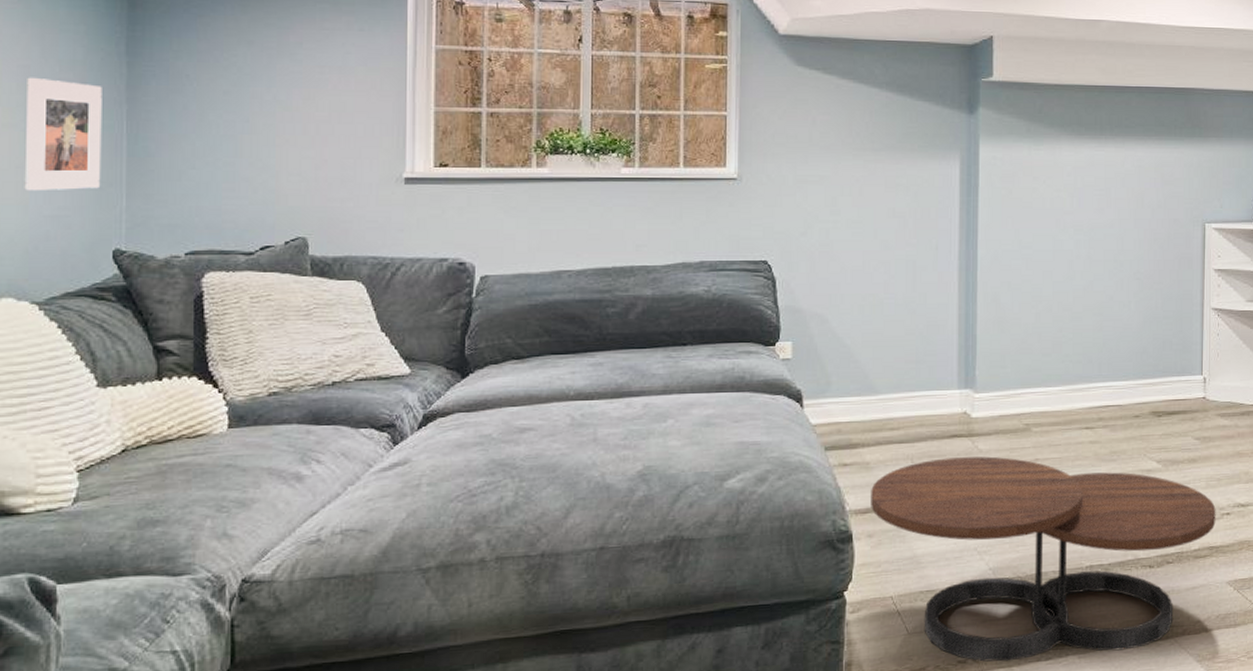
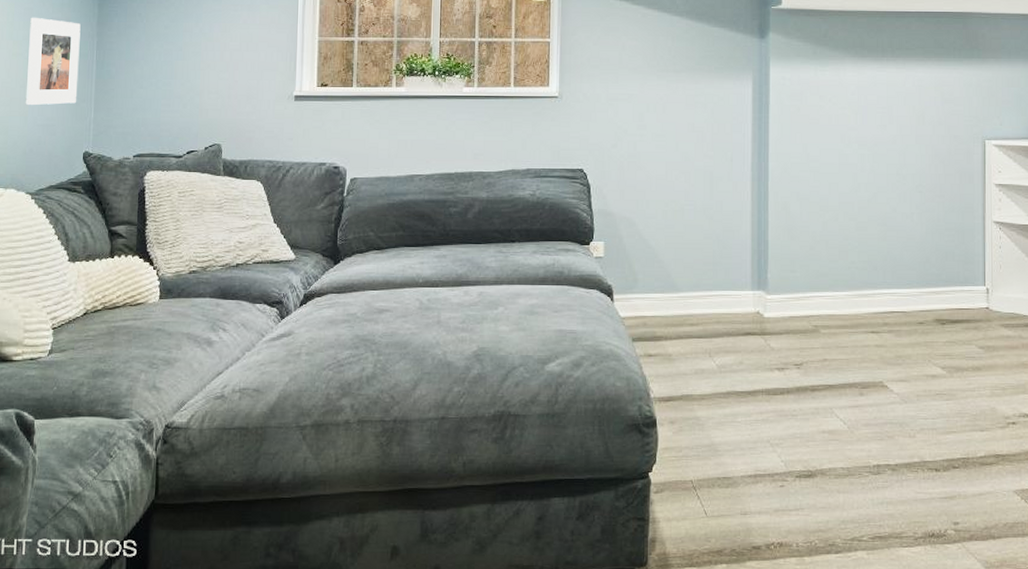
coffee table: present [871,456,1216,662] -> none [673,354,1002,551]

